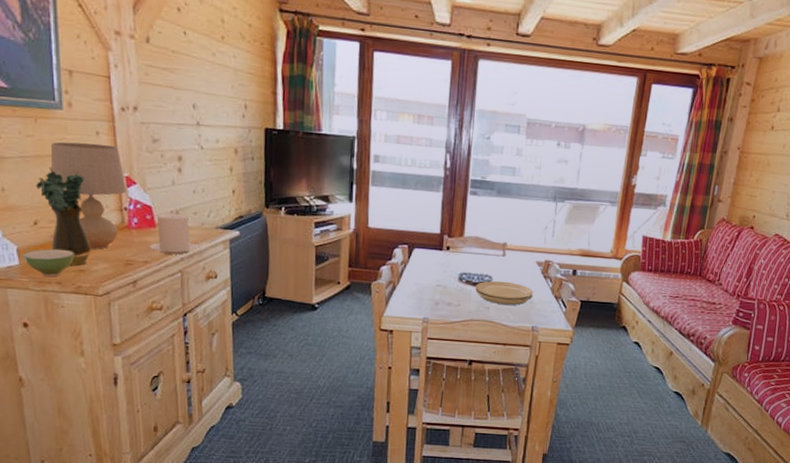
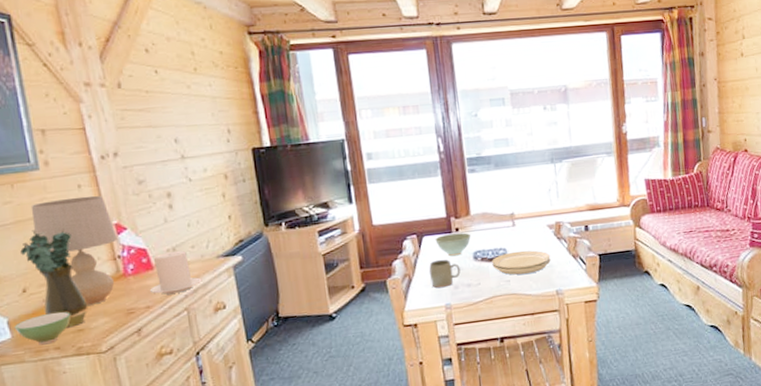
mug: none [413,273,444,302] -> present [429,259,461,288]
bowl: none [425,250,461,274] -> present [435,232,472,257]

